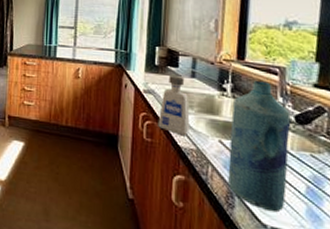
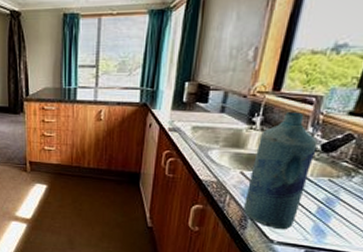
soap dispenser: present [158,74,189,136] -> none [181,111,215,170]

